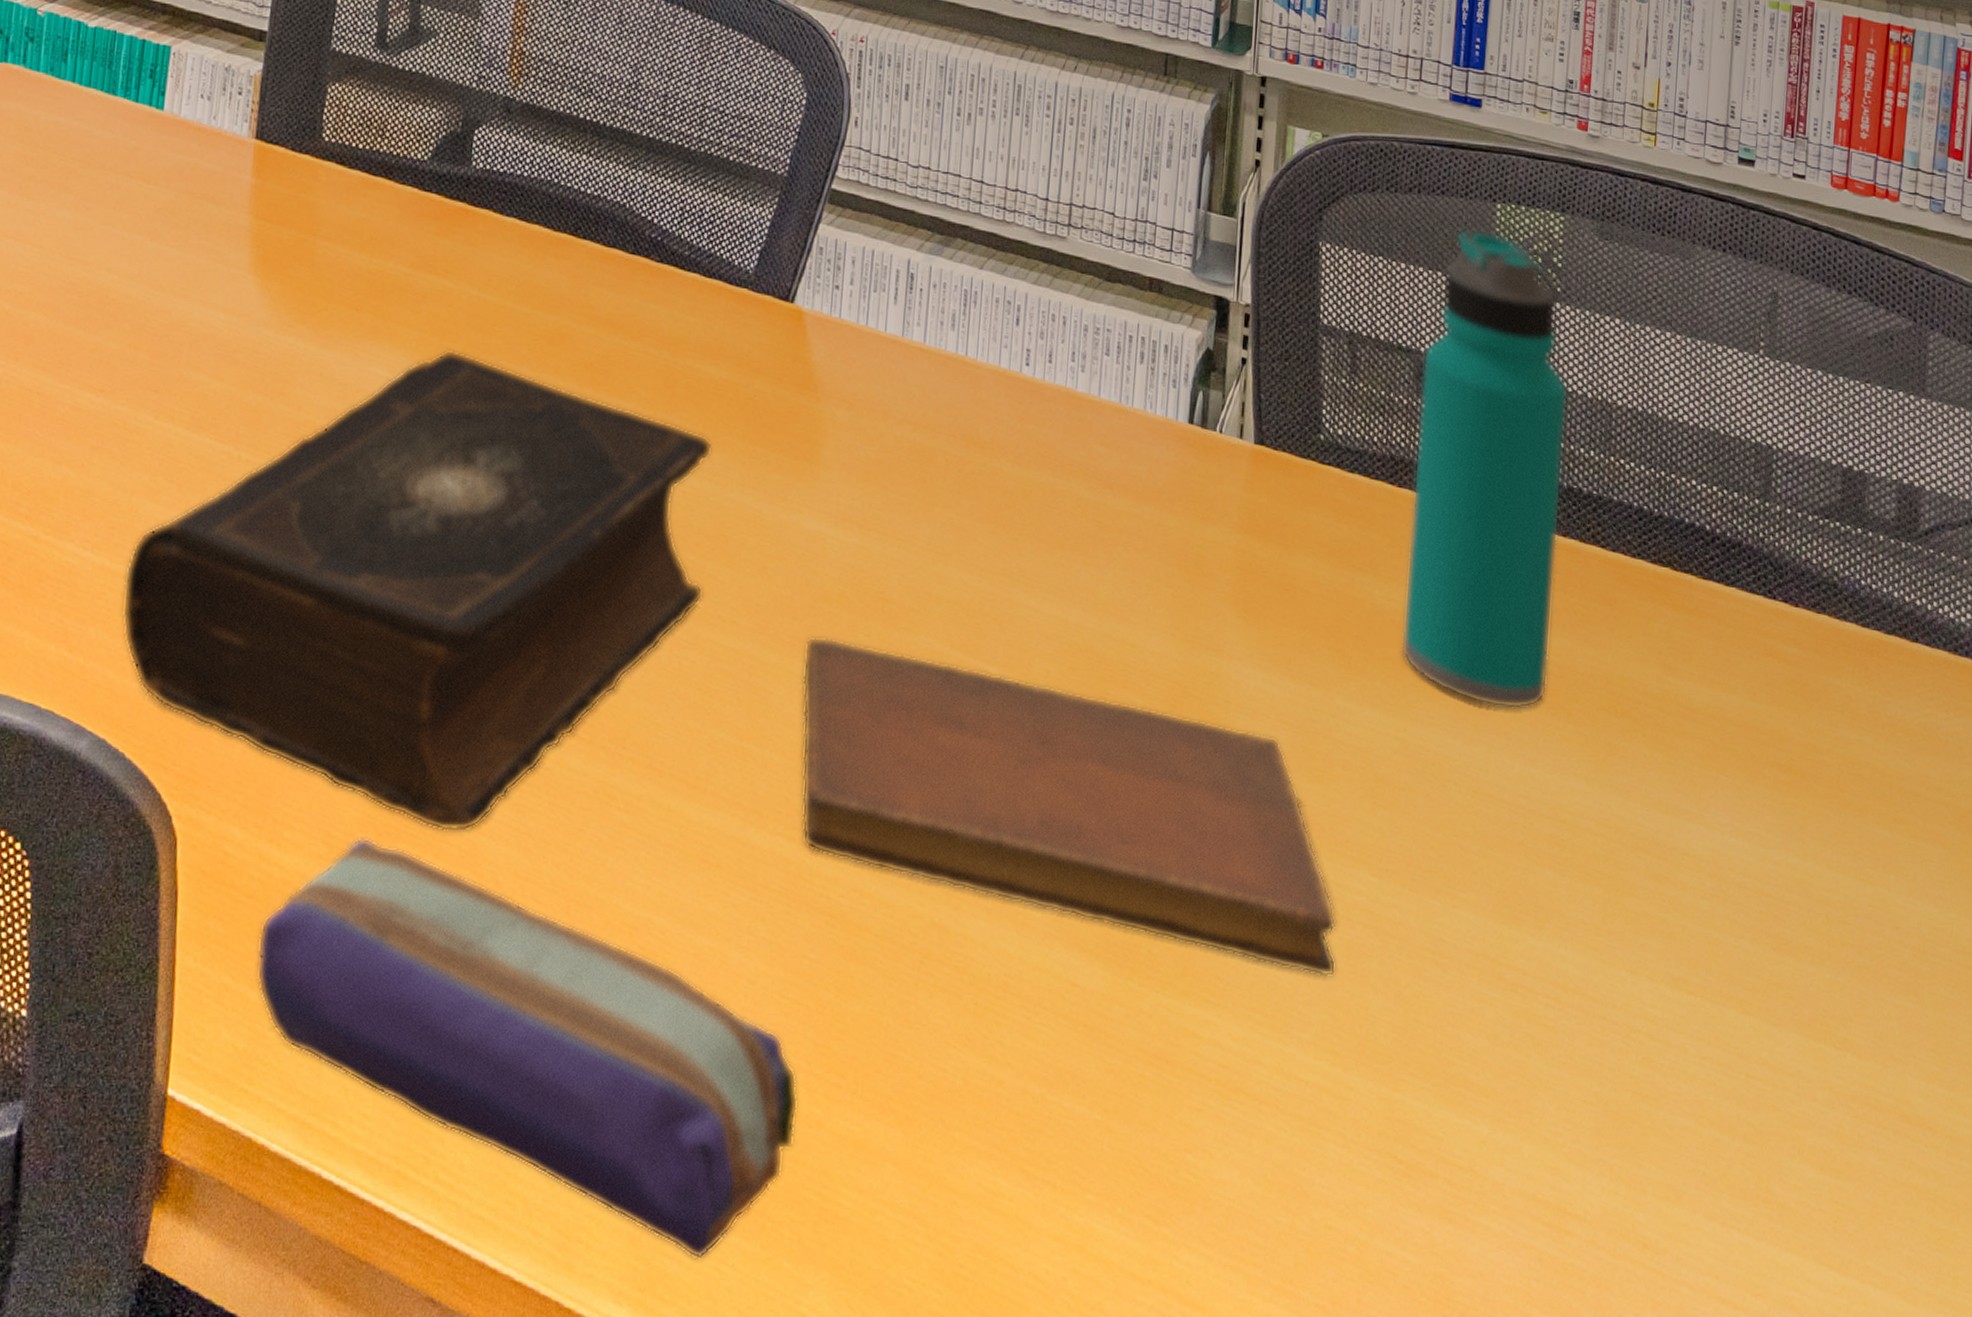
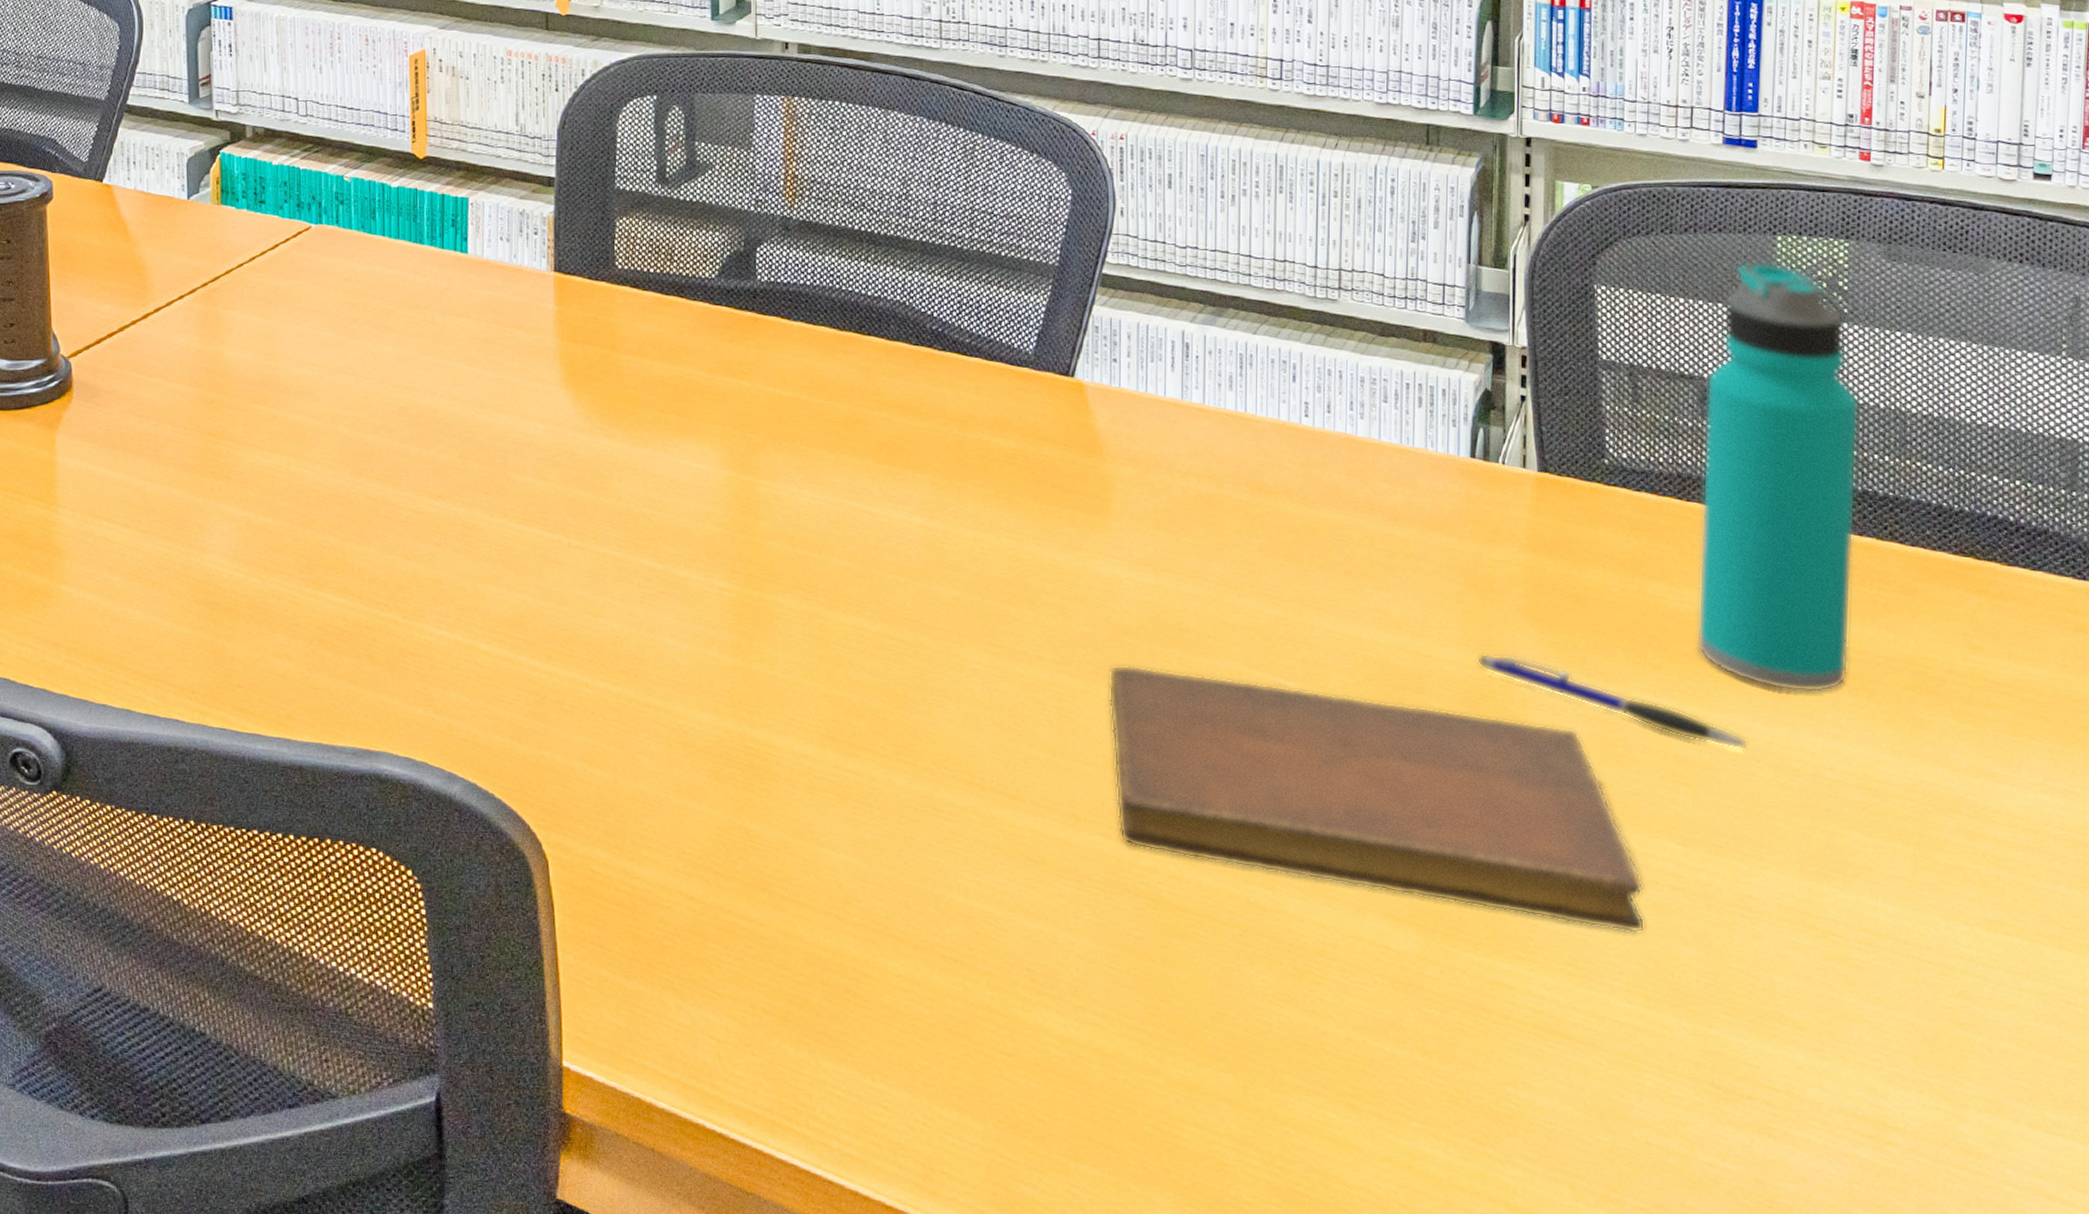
book: present [122,349,713,831] -> none [478,440,1009,844]
pencil case: present [256,837,799,1259] -> none [629,852,1134,1184]
pen: none [1183,645,1447,770] -> present [1477,653,1748,750]

